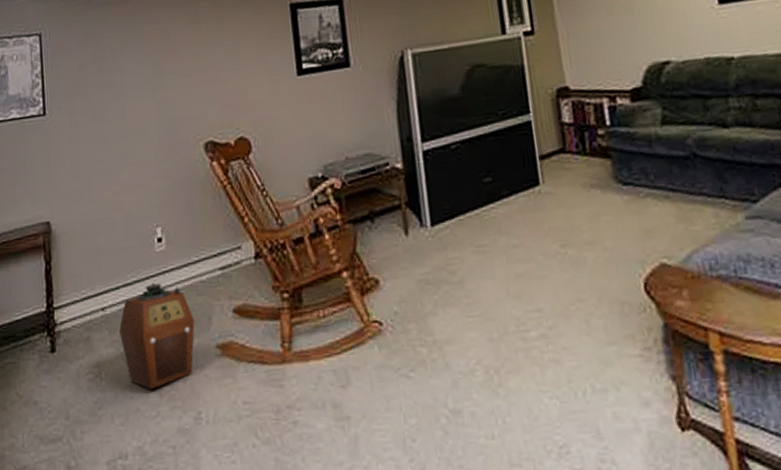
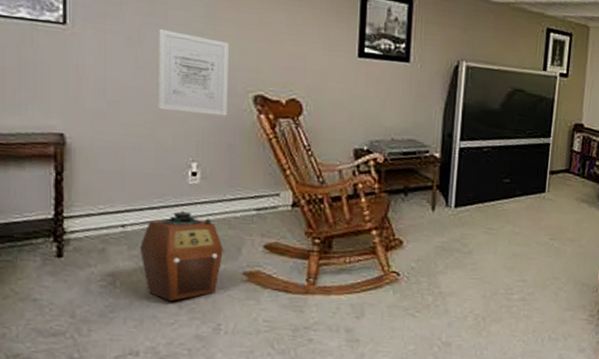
wall art: none [117,94,182,178] -> present [158,28,229,116]

